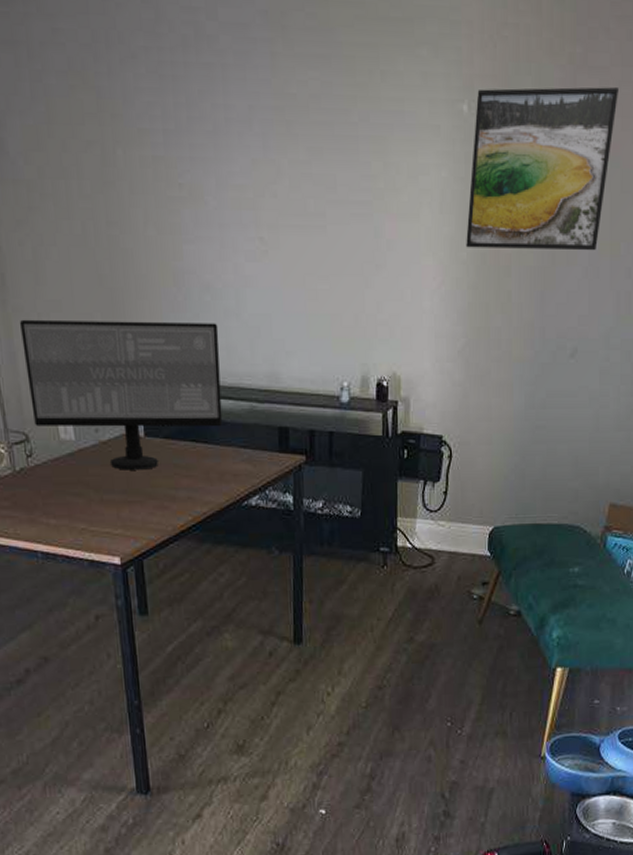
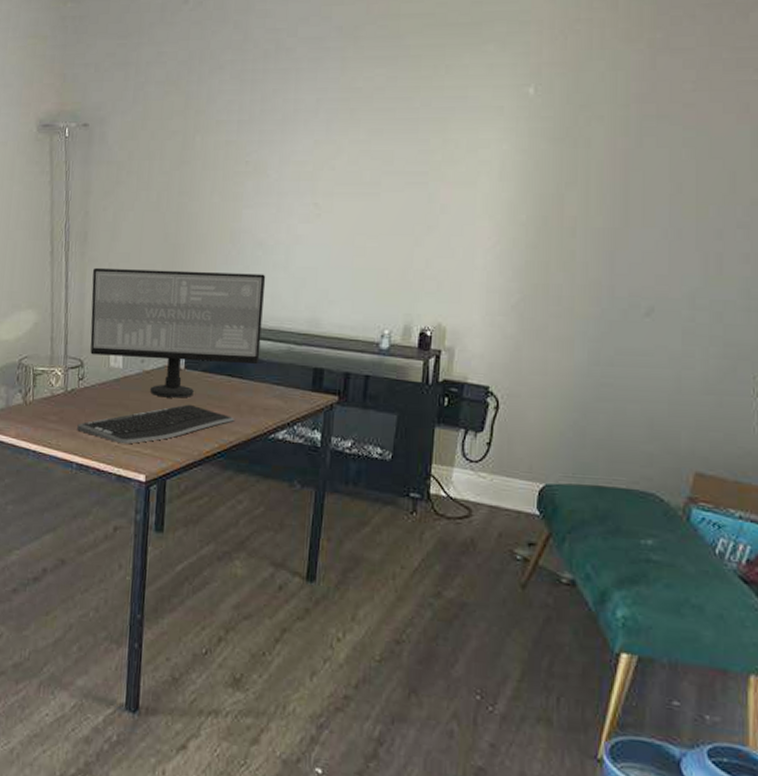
keyboard: none [35,476,205,526] -> present [77,404,234,444]
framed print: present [466,87,618,251] -> none [526,65,706,214]

